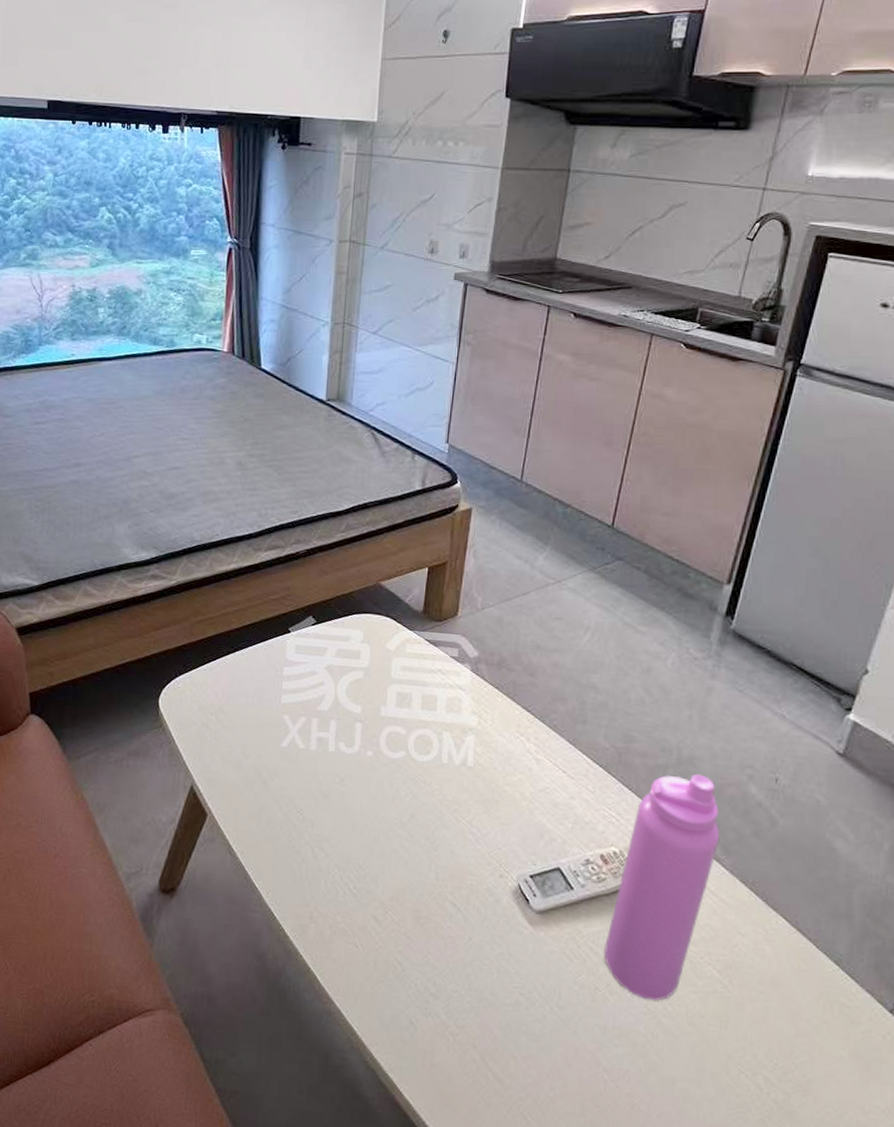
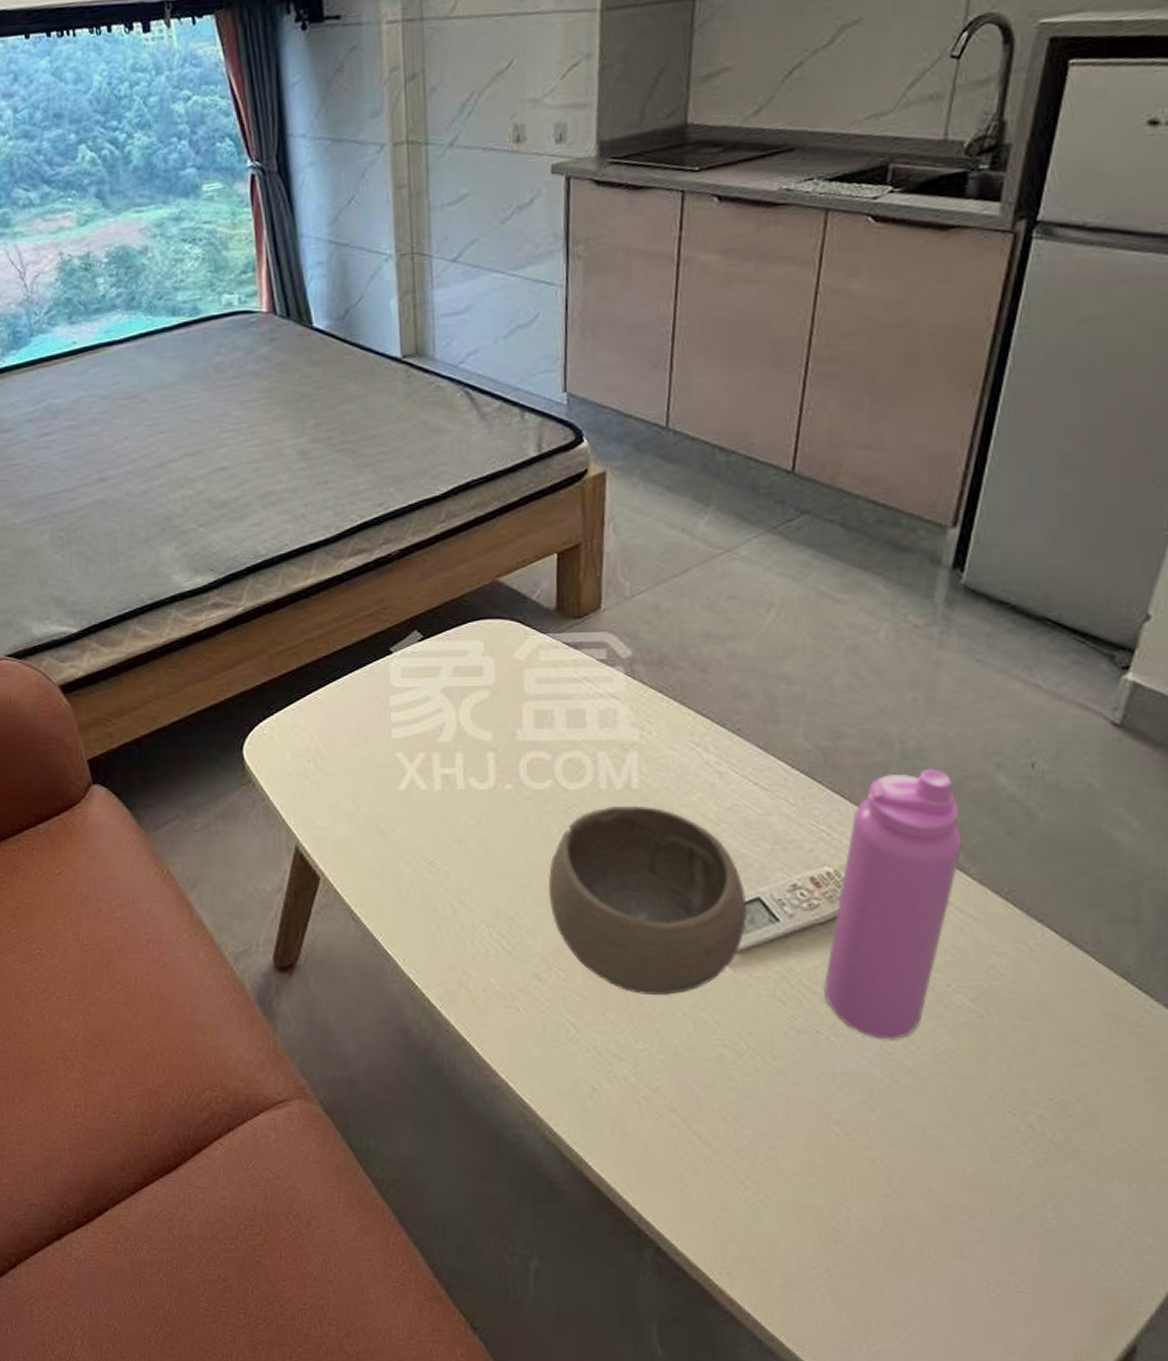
bowl: none [392,778,549,946] -> present [548,805,748,996]

